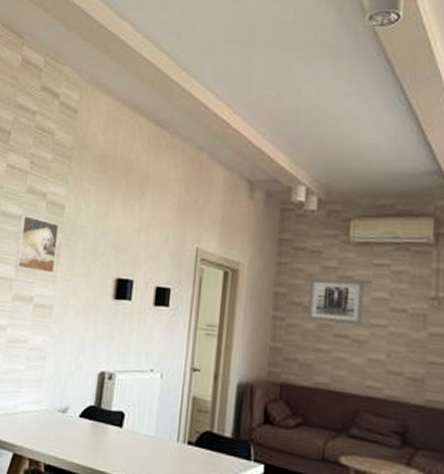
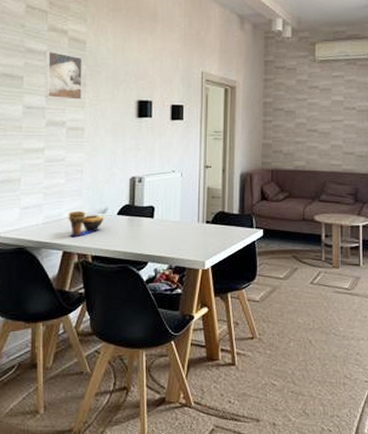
decorative bowl: none [22,405,64,438] -> present [68,211,104,238]
wall art: present [308,278,365,325] -> none [288,89,327,121]

